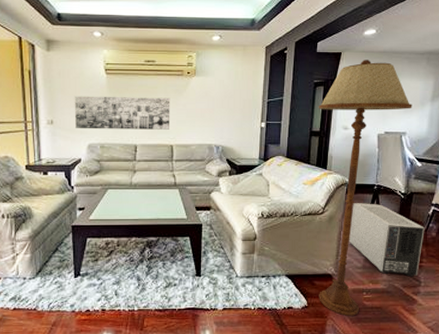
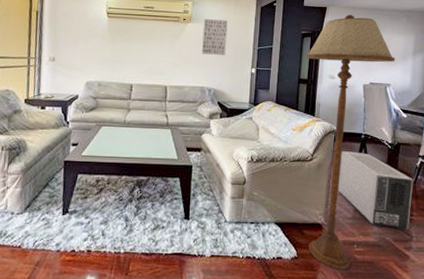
wall art: present [74,96,171,130] -> none [75,36,167,71]
wall art: none [209,71,235,111] -> present [202,19,227,56]

